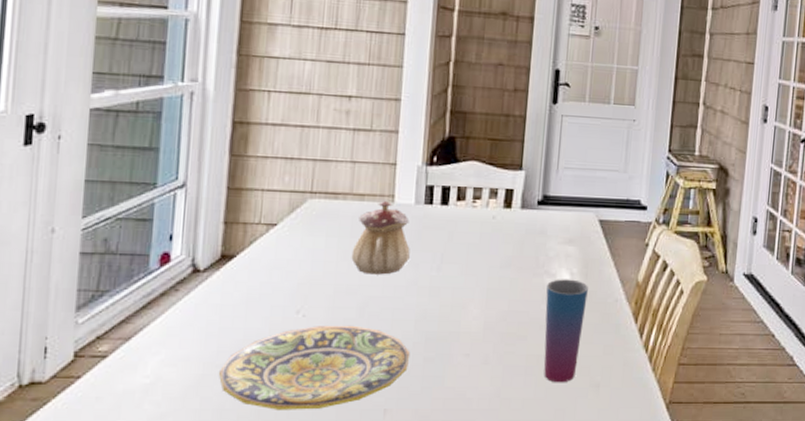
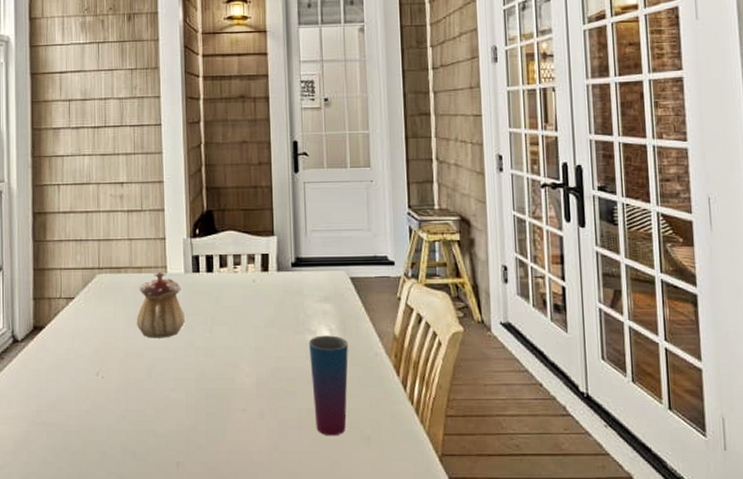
plate: present [218,325,411,410] -> none [39,385,194,463]

